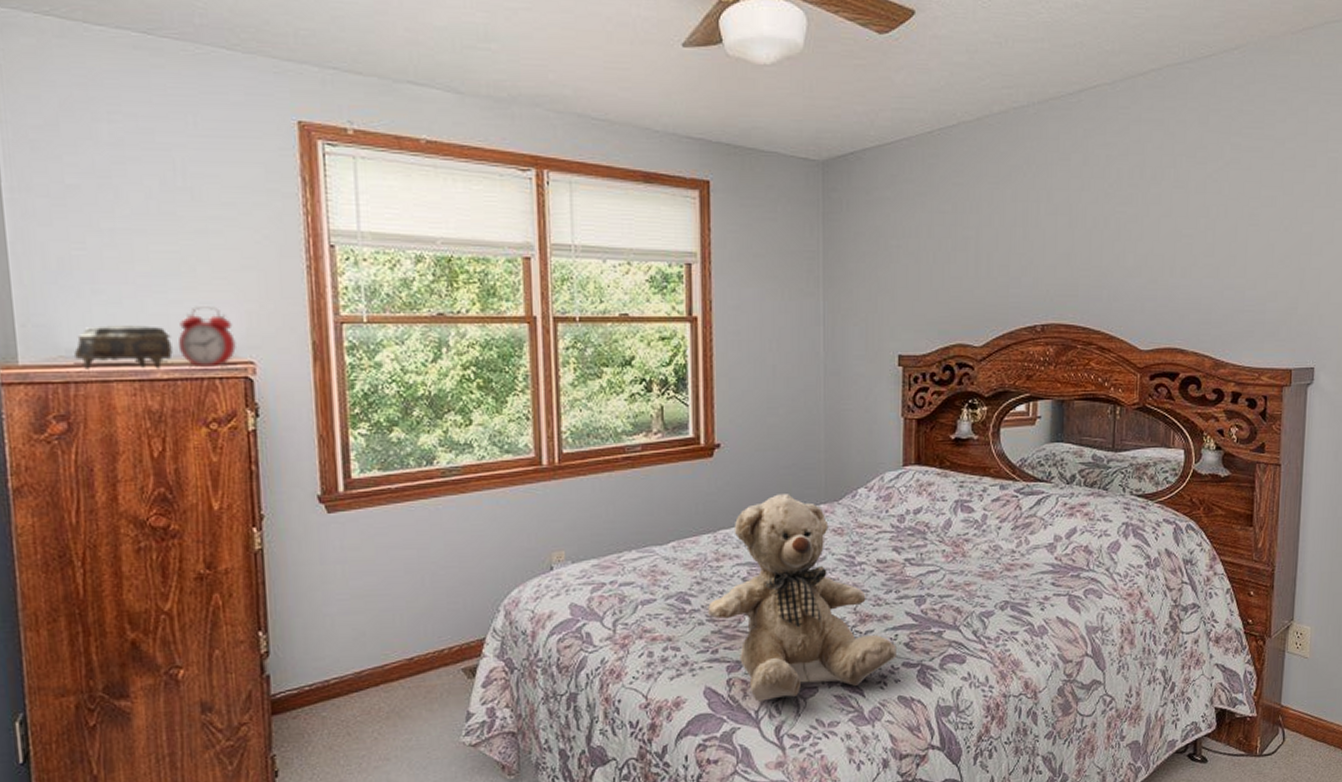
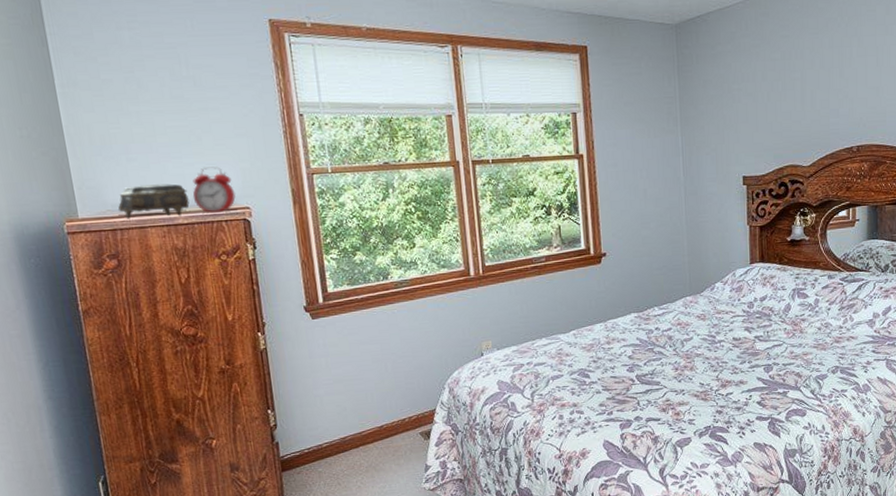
teddy bear: present [708,494,896,702] -> none [603,290,751,451]

